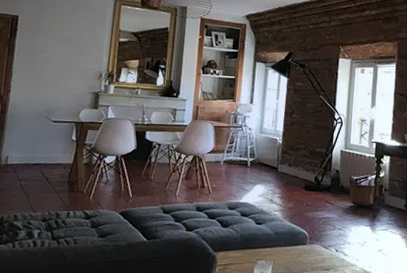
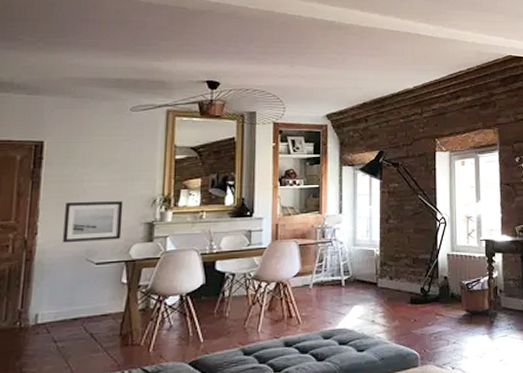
wall art: none [29,68,77,104] -> present [63,201,124,244]

